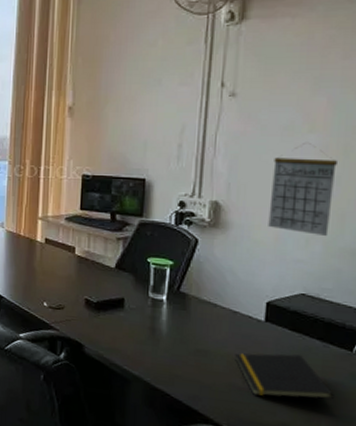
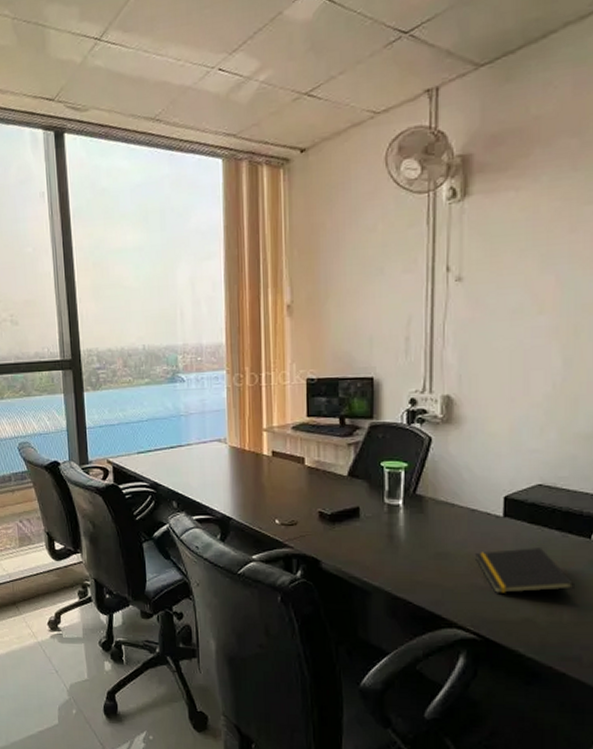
calendar: present [268,143,337,237] -> none [502,325,568,423]

